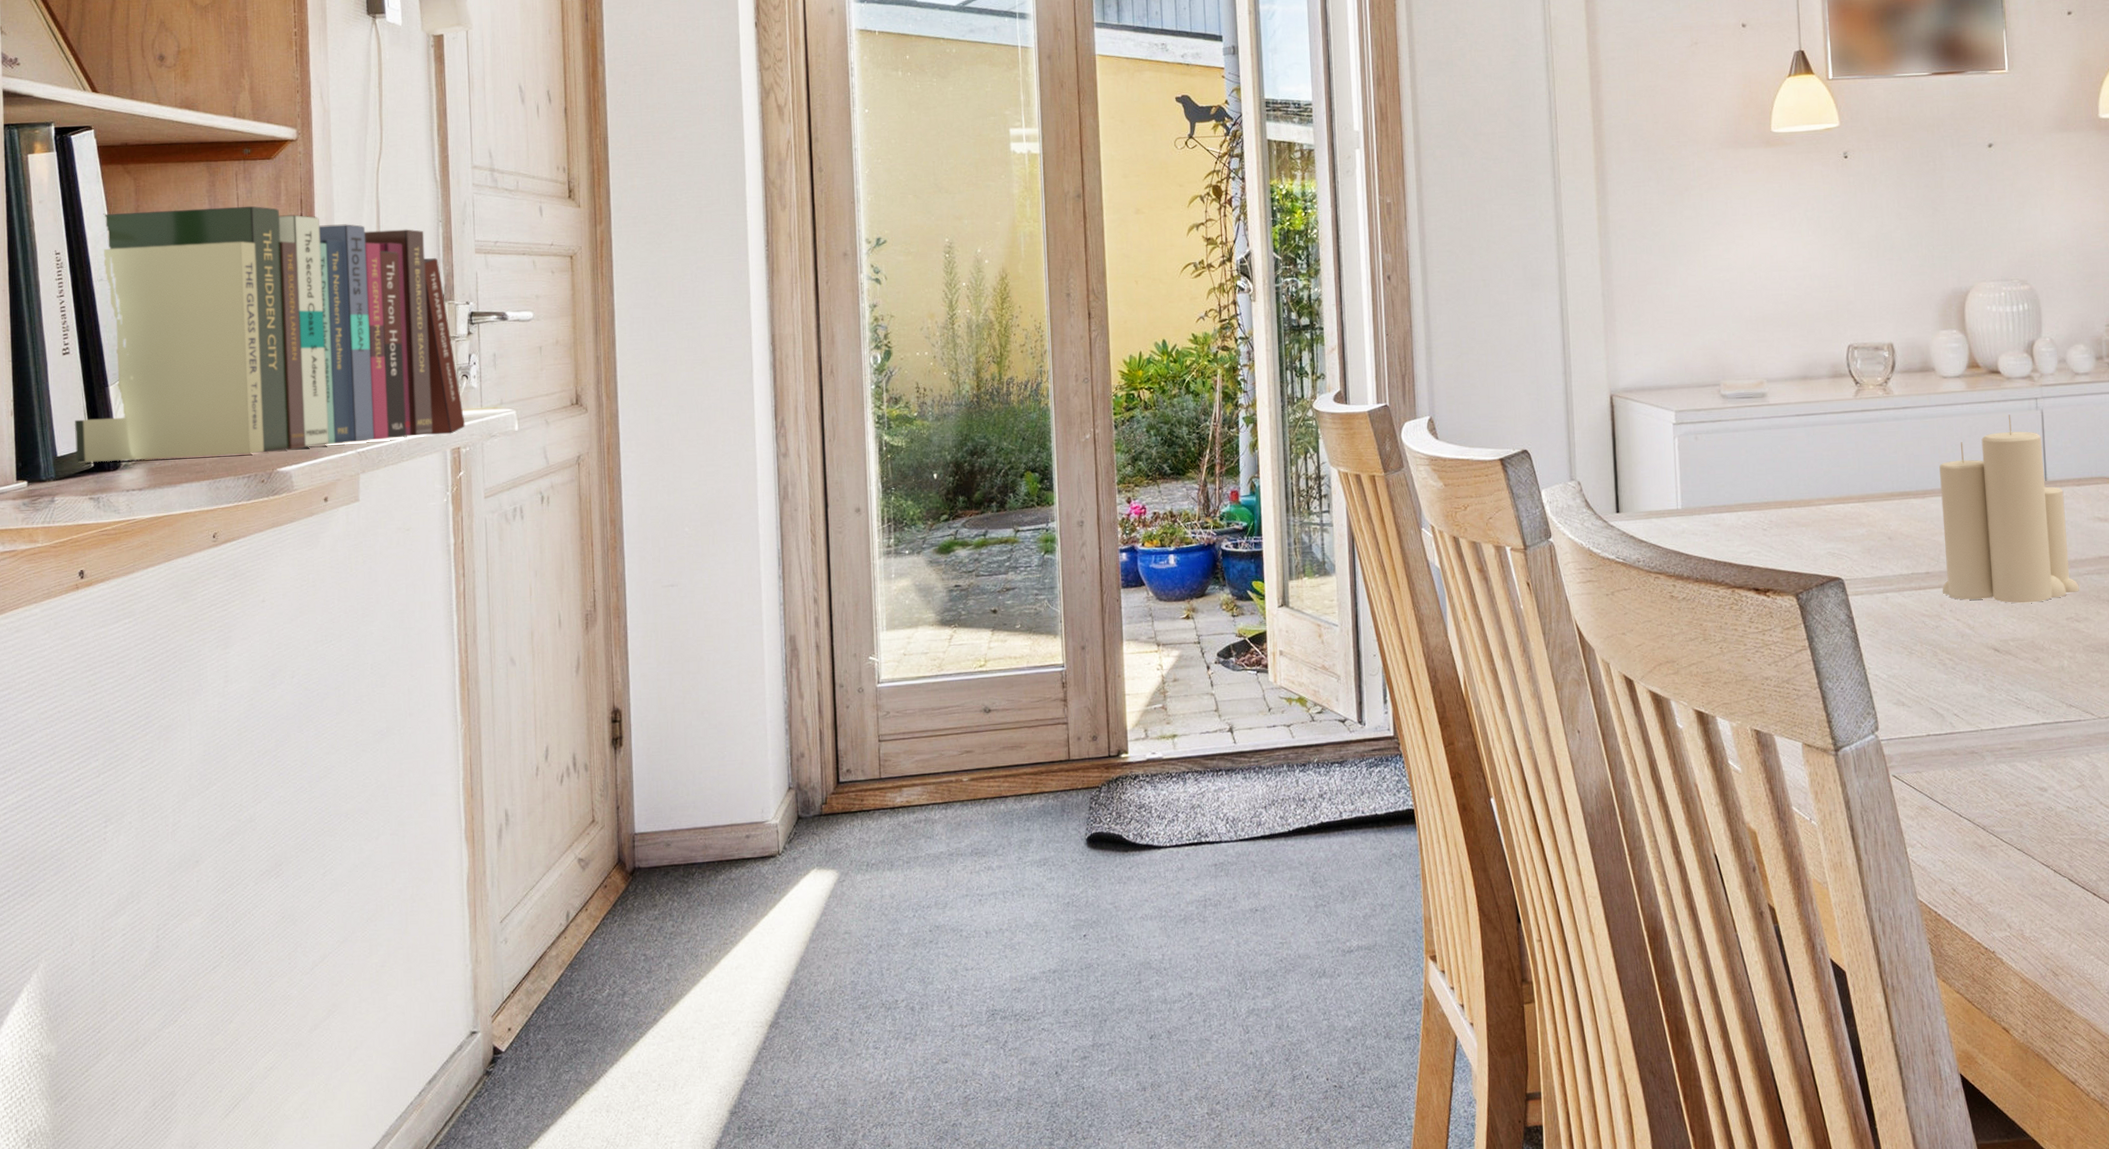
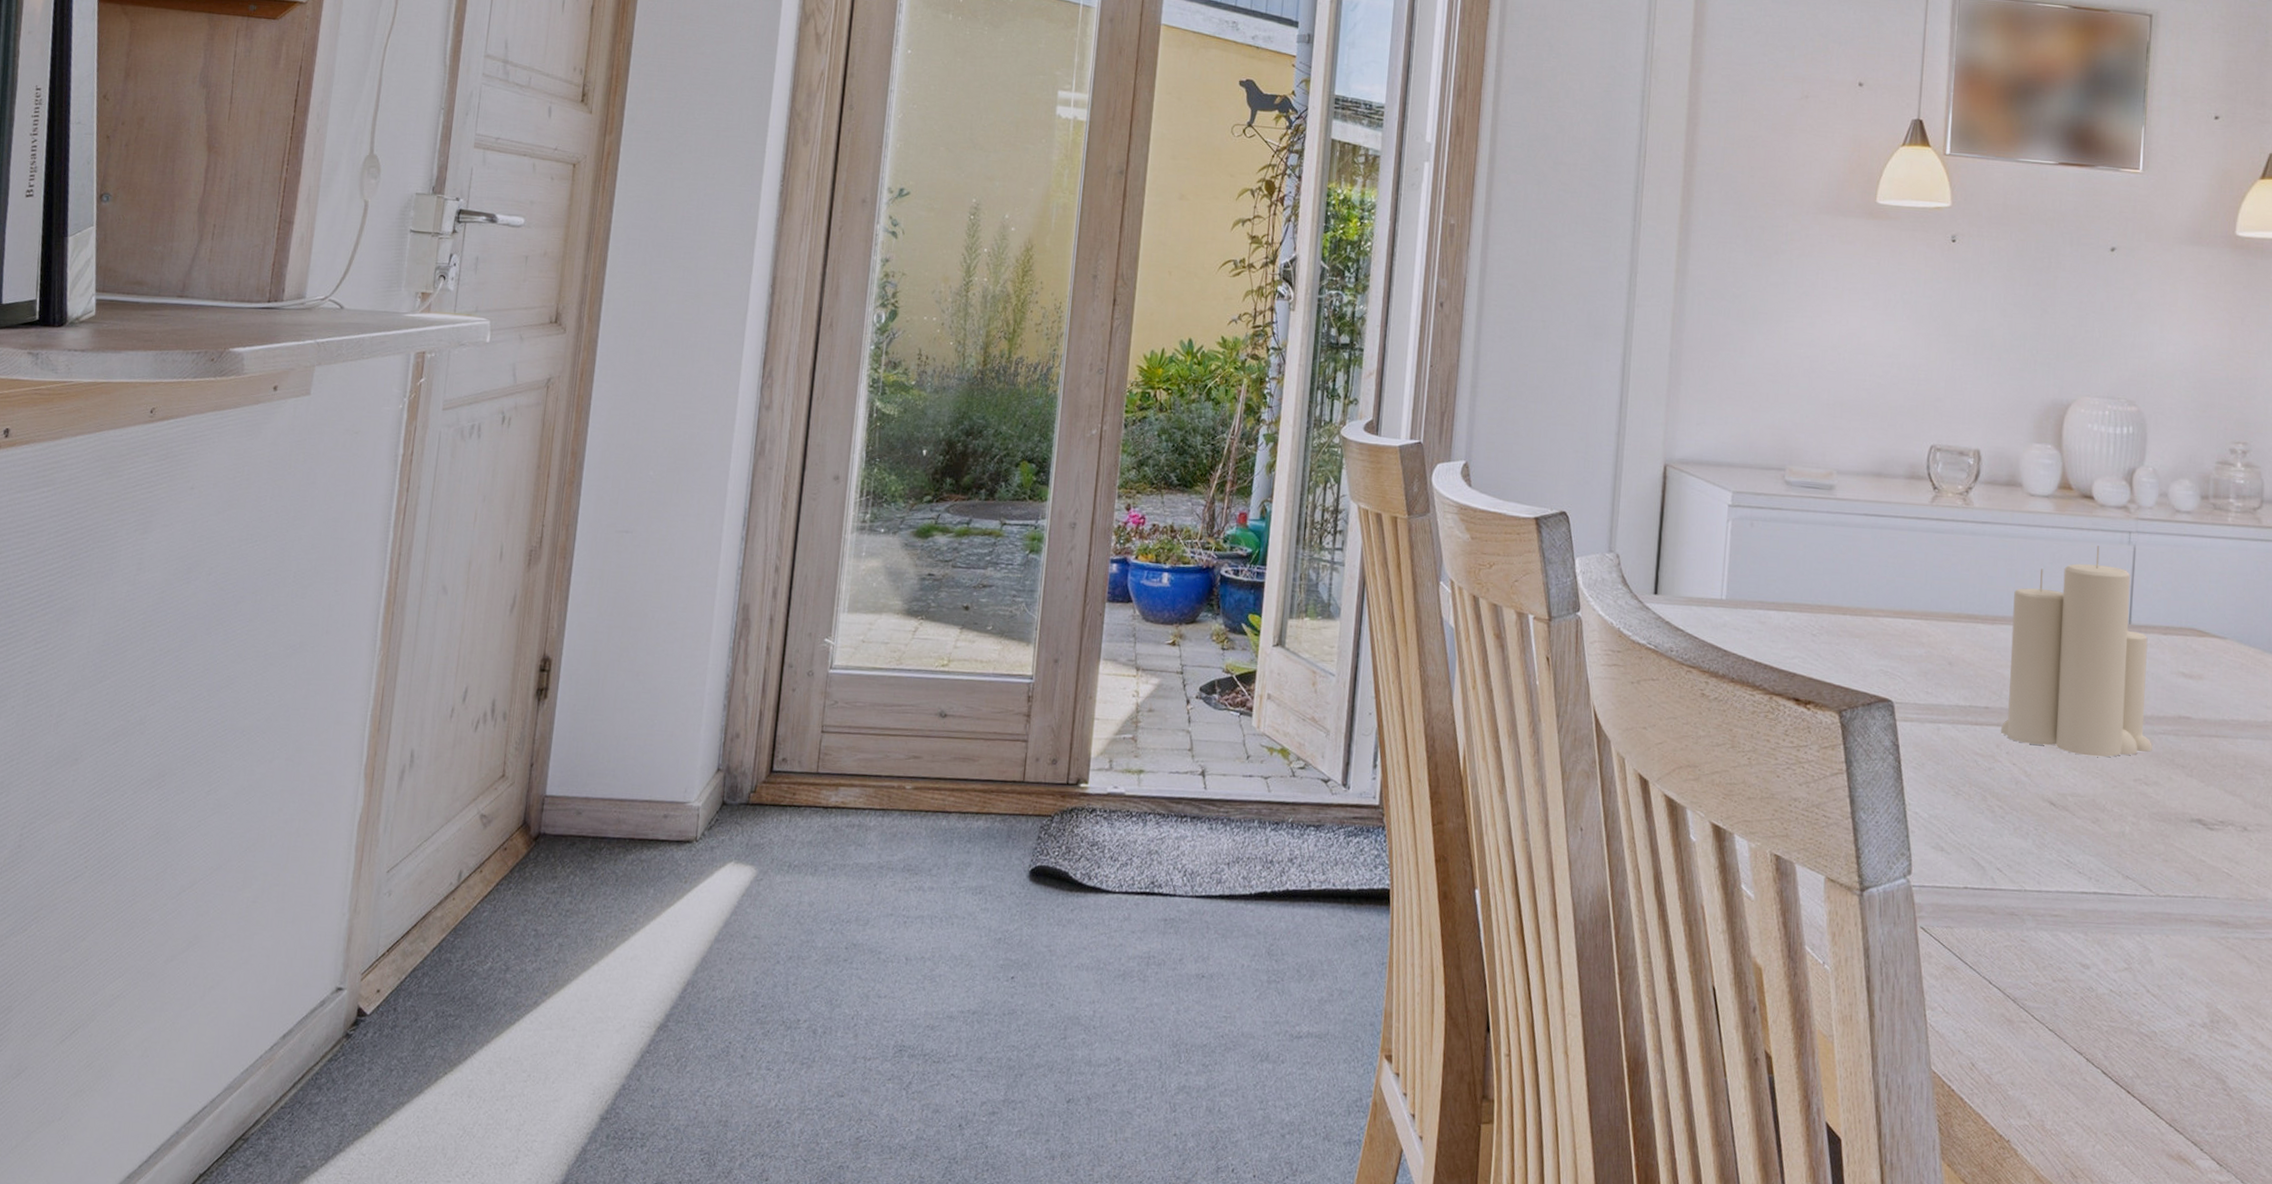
books: present [74,205,465,463] -> none [21,53,435,337]

